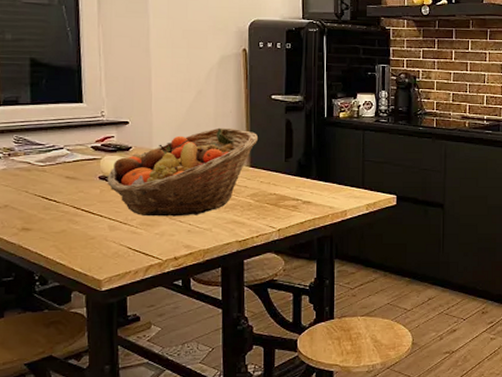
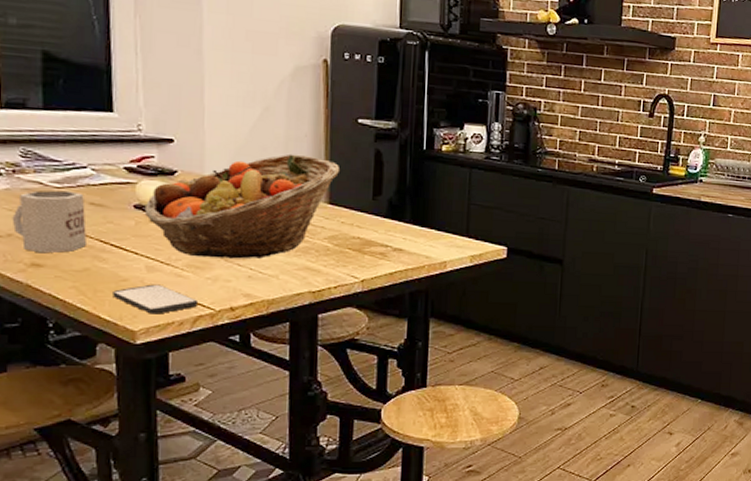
mug: none [8,168,63,220] -> present [12,190,87,254]
smartphone: none [83,240,148,266] -> present [113,284,197,314]

